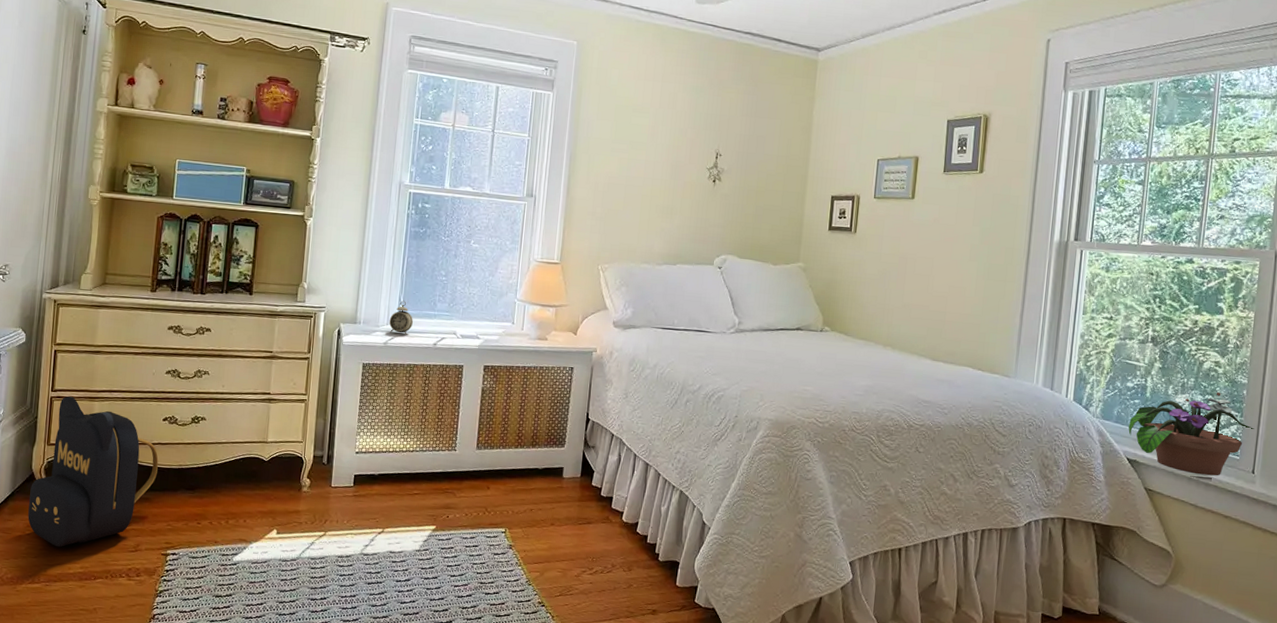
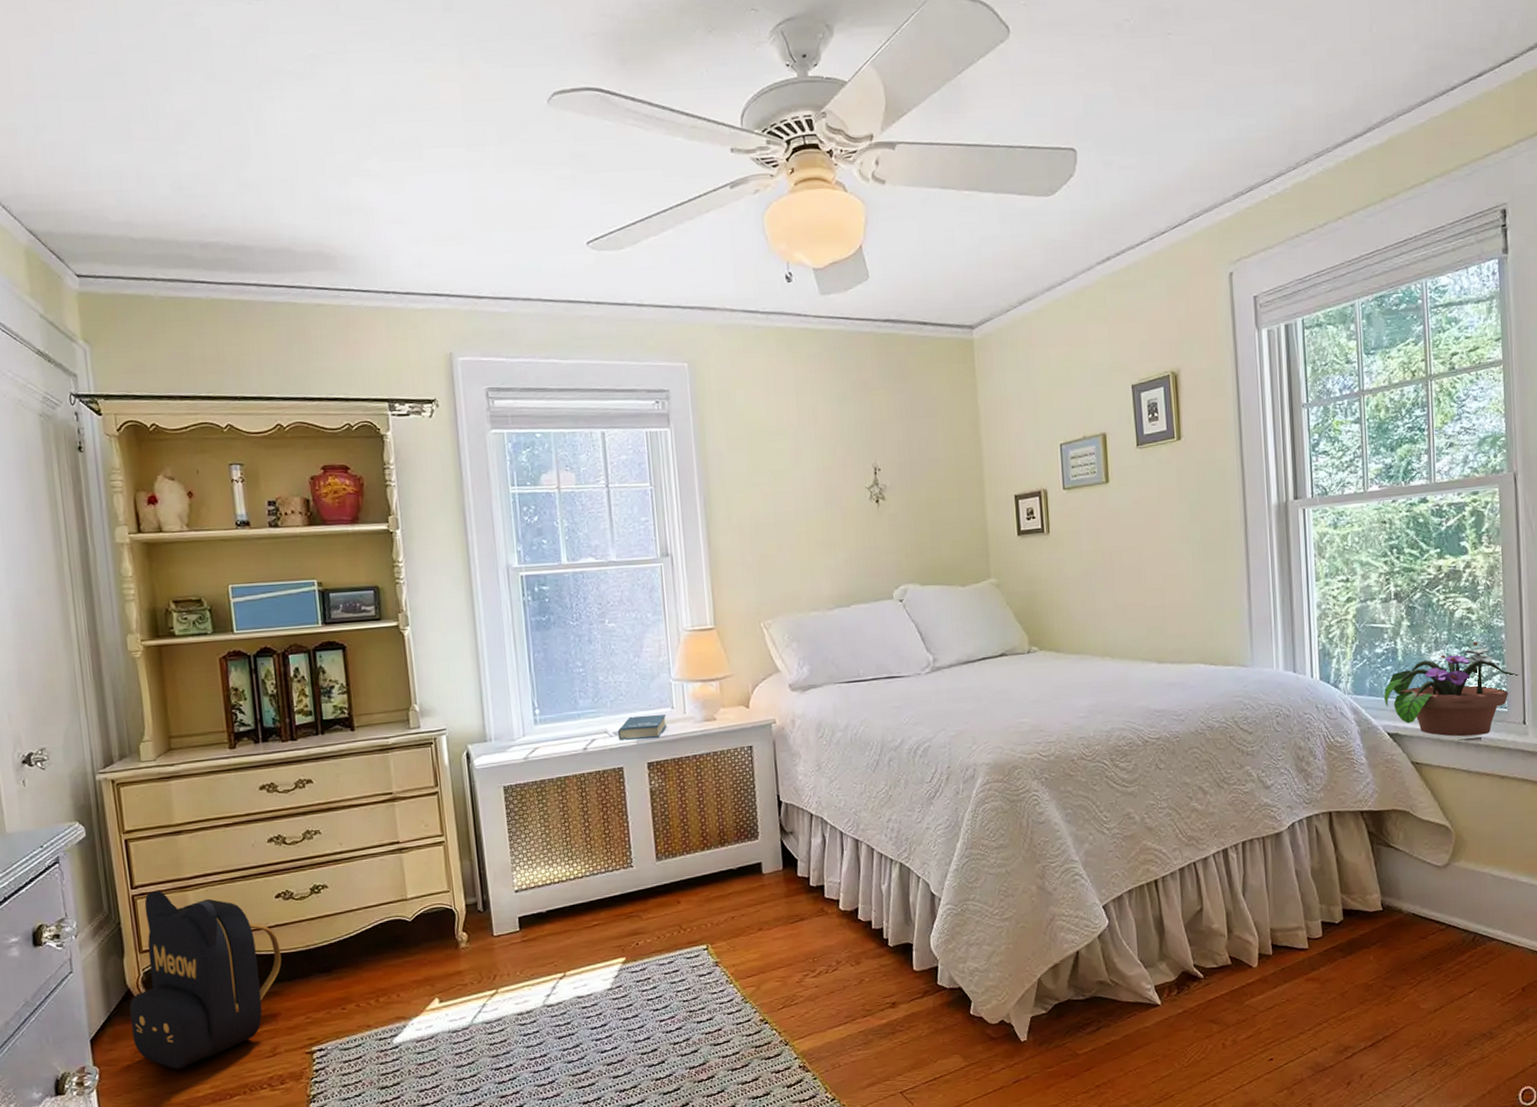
alarm clock: present [389,300,413,335] -> none [525,704,554,746]
book: none [463,324,506,347] -> present [617,714,667,742]

